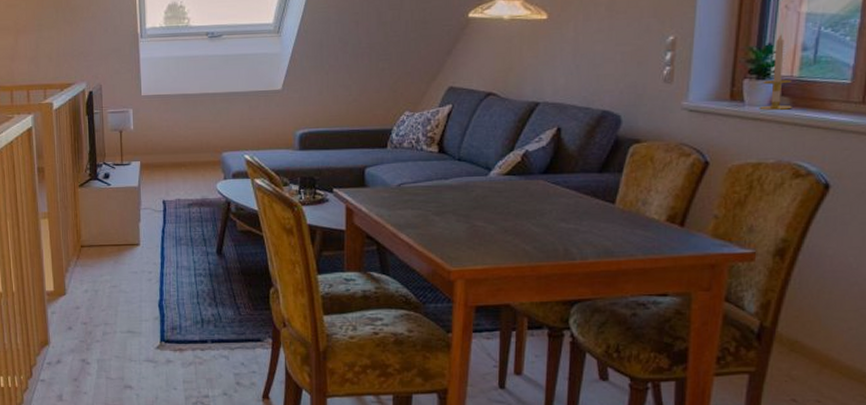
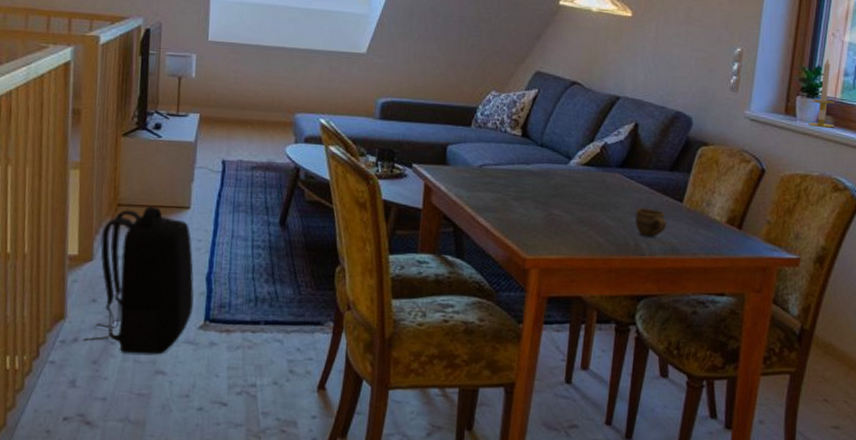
backpack: none [65,246,150,372] -> present [83,206,194,354]
cup: none [563,211,598,241] -> present [635,207,667,237]

